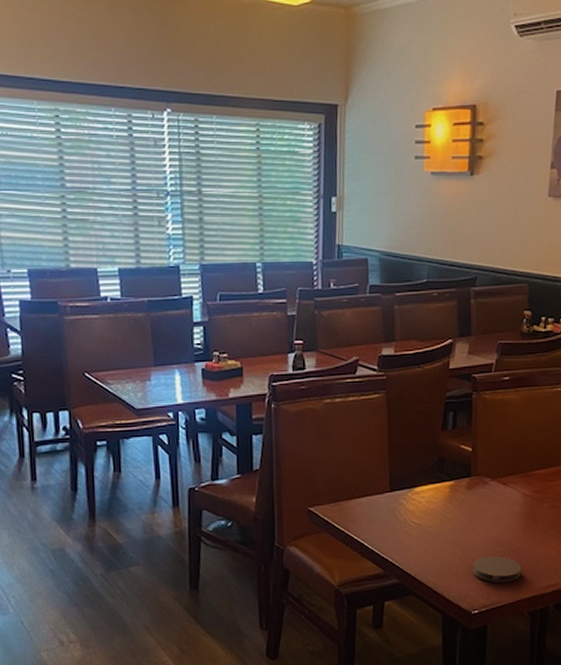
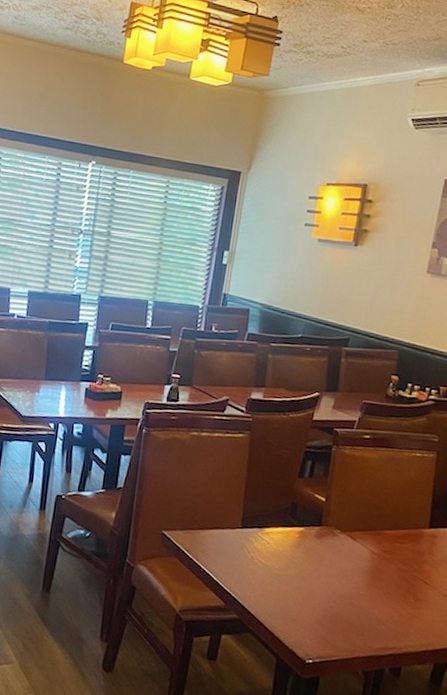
coaster: present [472,555,521,583] -> none [311,606,361,638]

